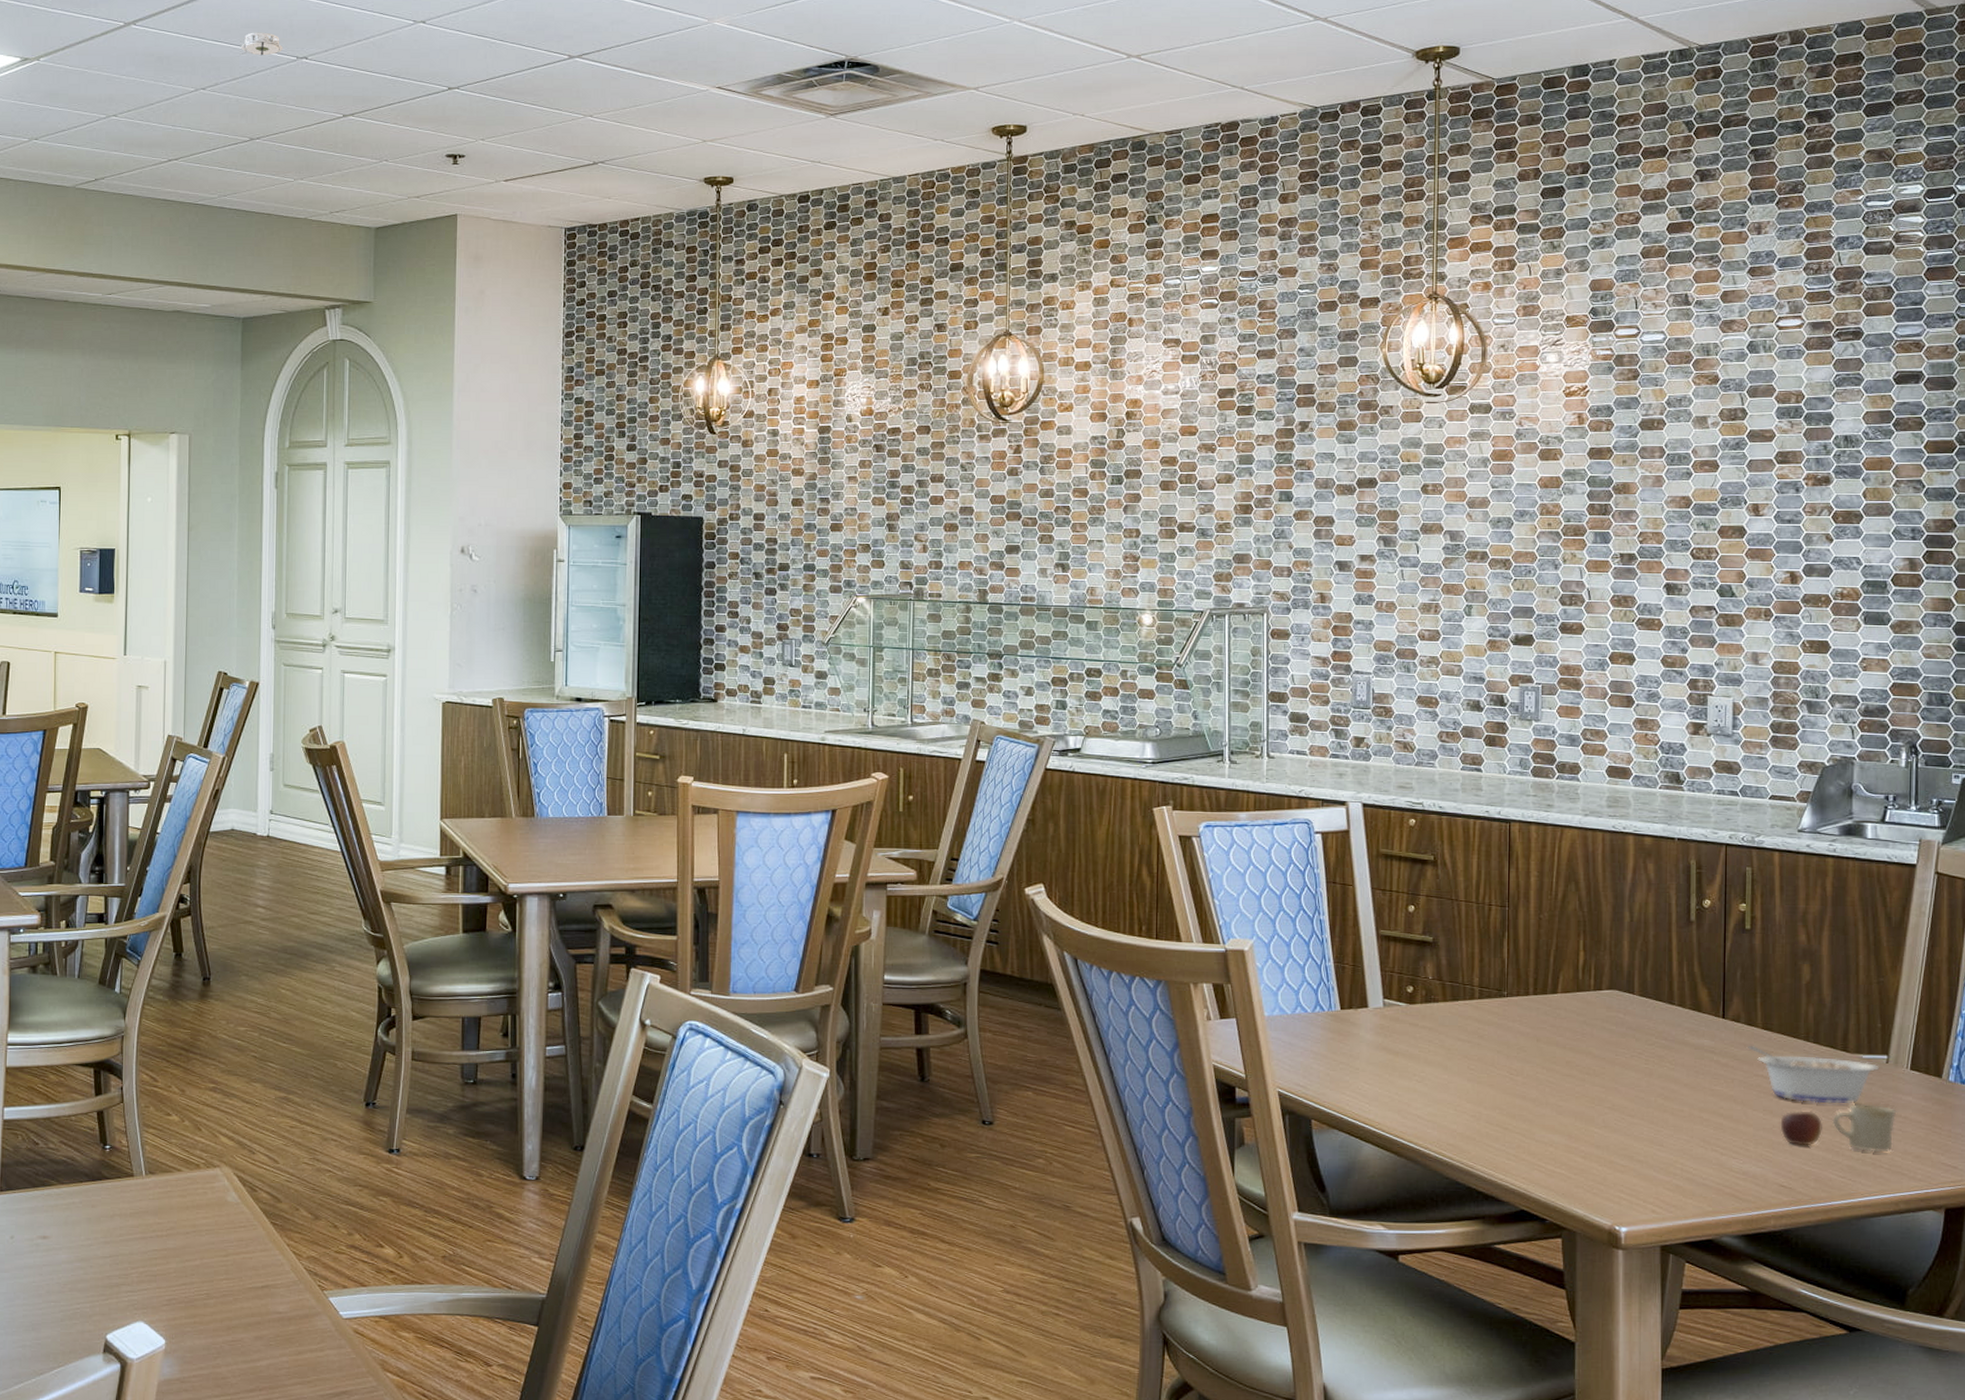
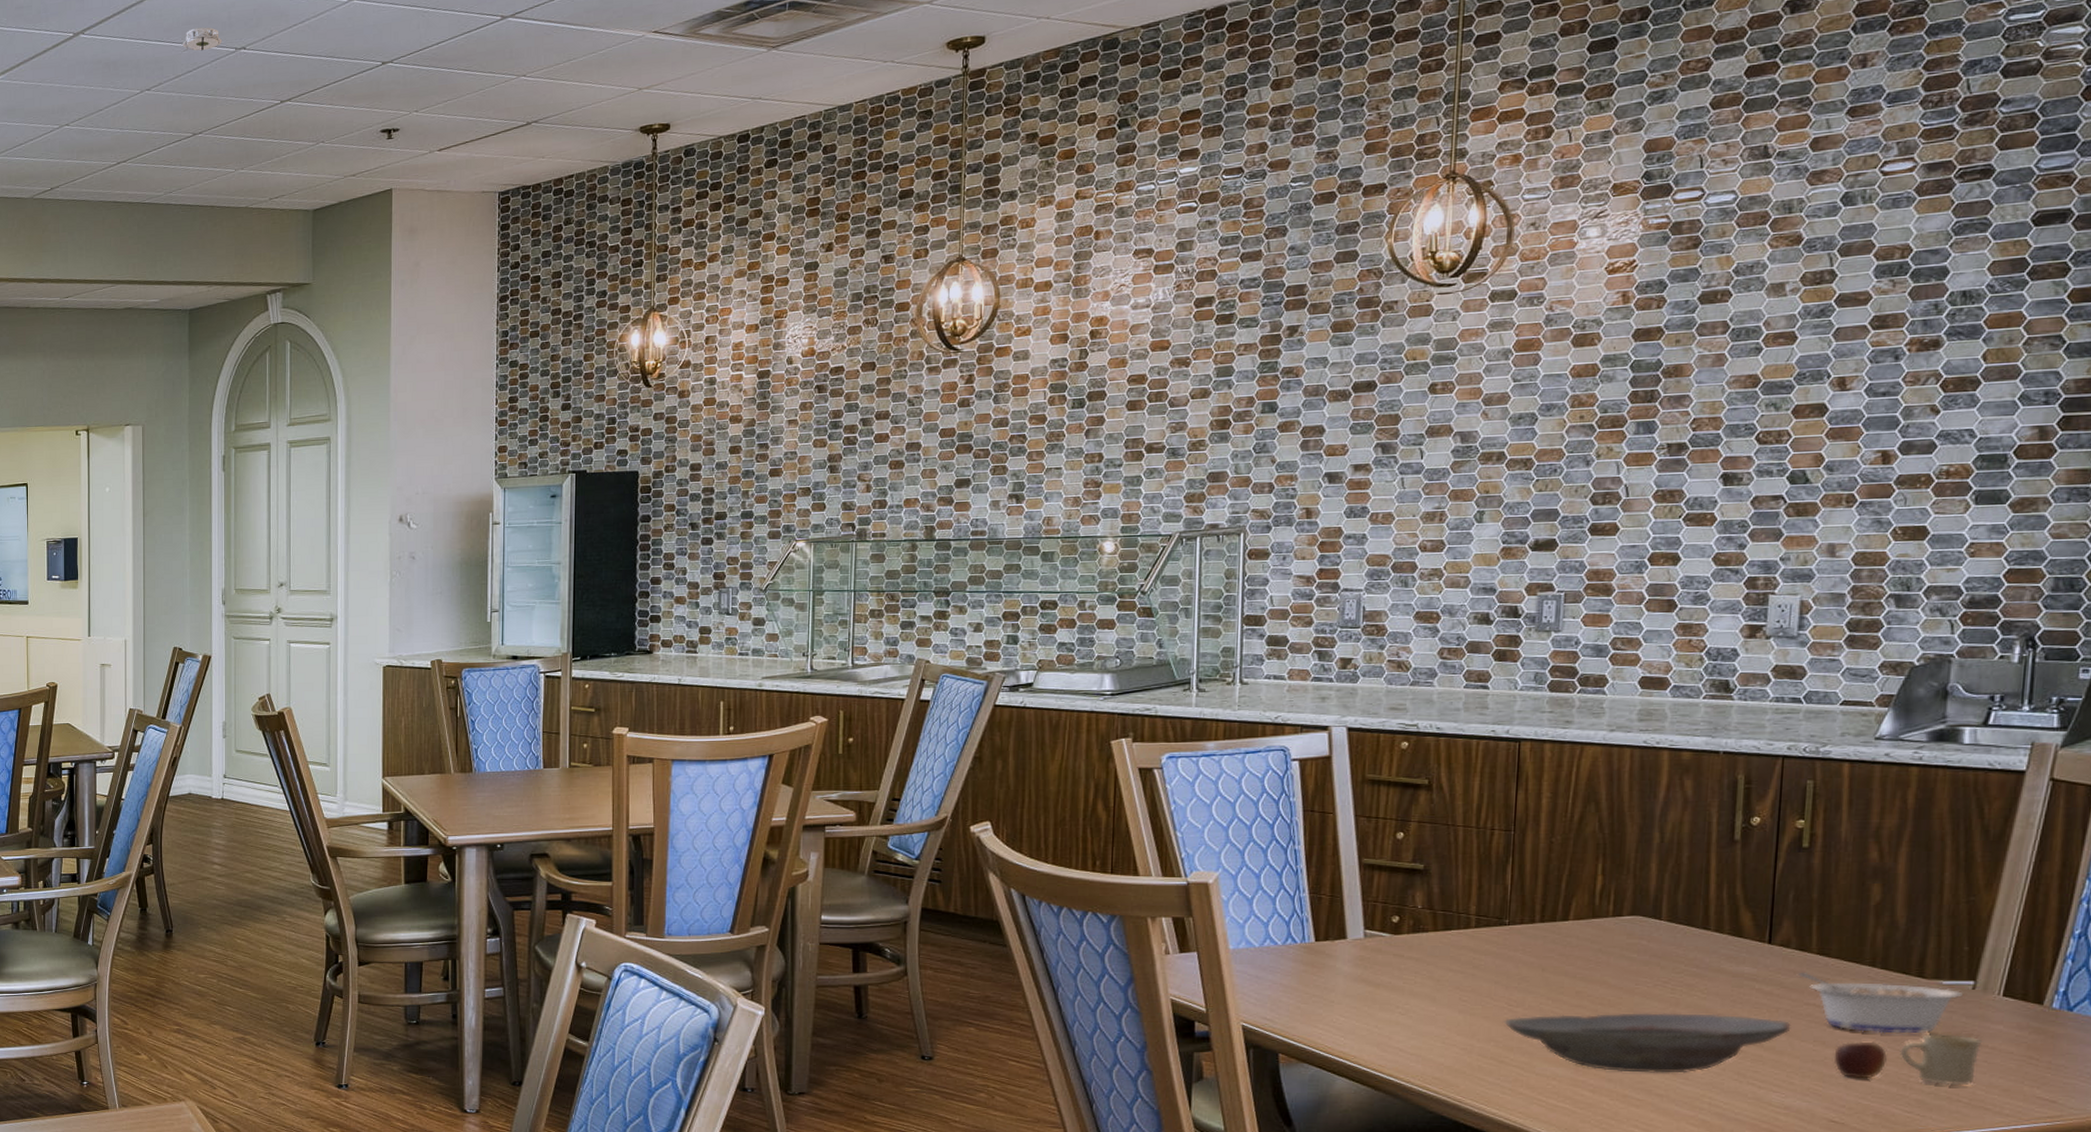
plate: none [1506,1082,1745,1141] -> present [1504,1013,1791,1074]

